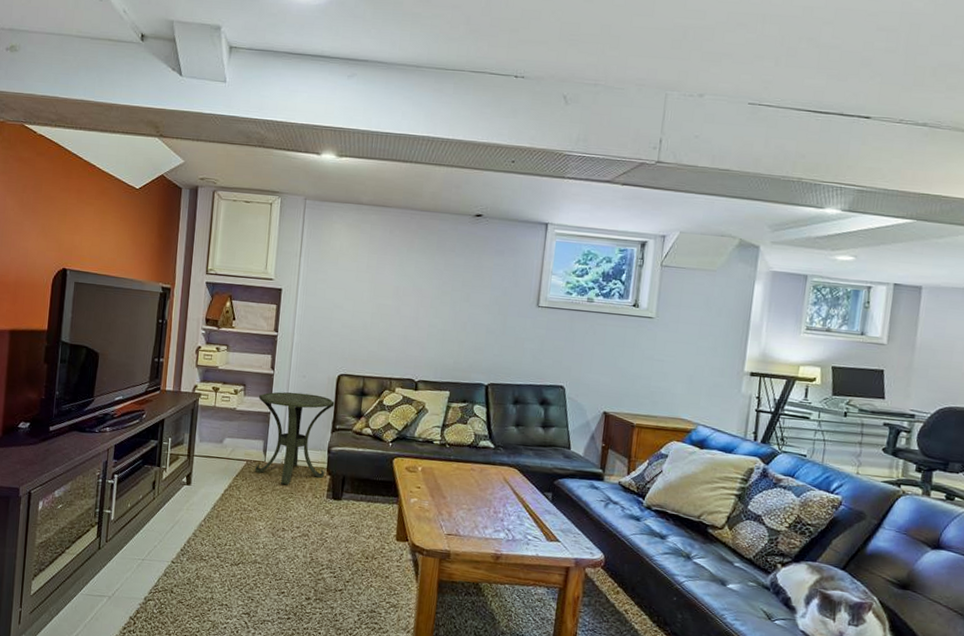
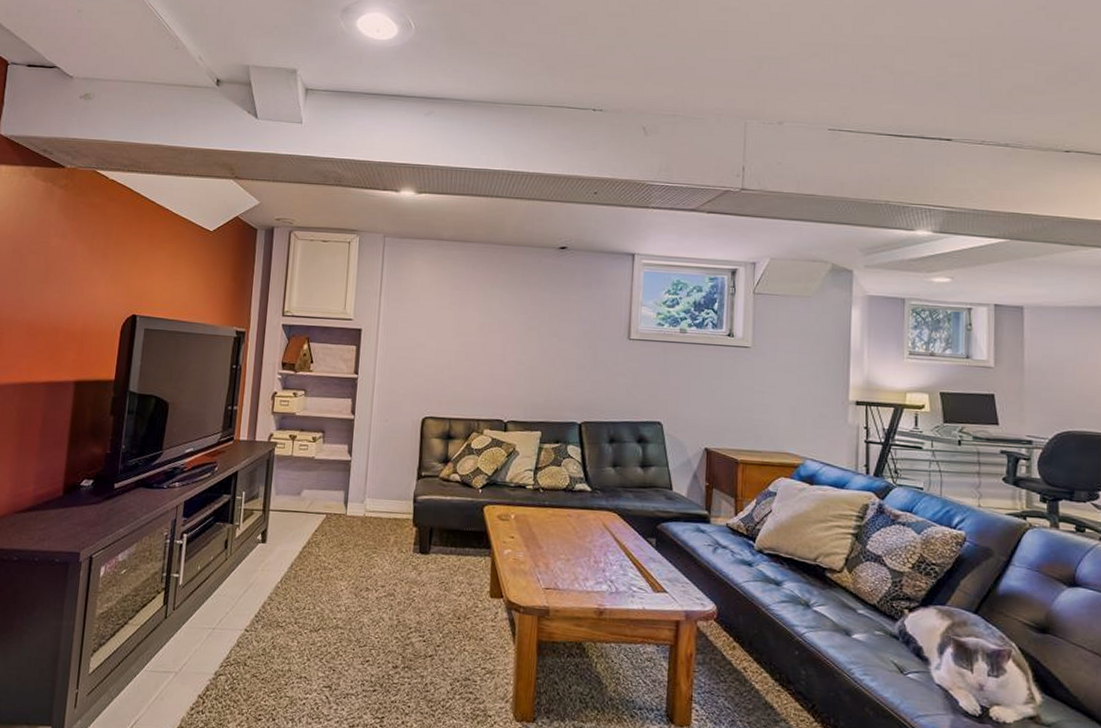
side table: present [254,391,335,485] -> none [335,437,420,540]

